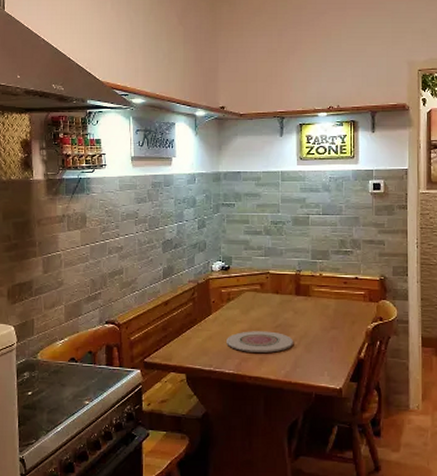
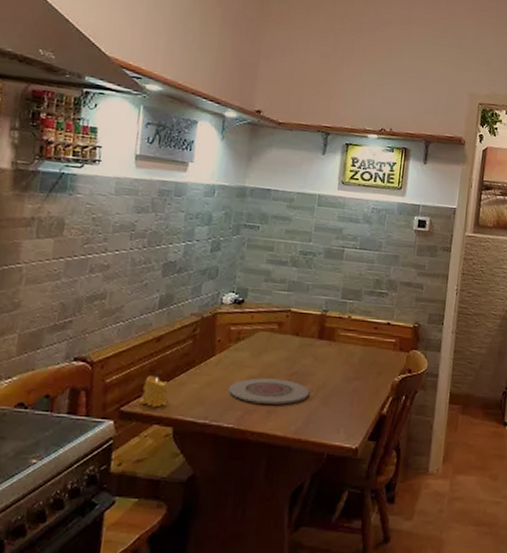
candle: none [158,333,179,358] -> present [140,376,169,407]

